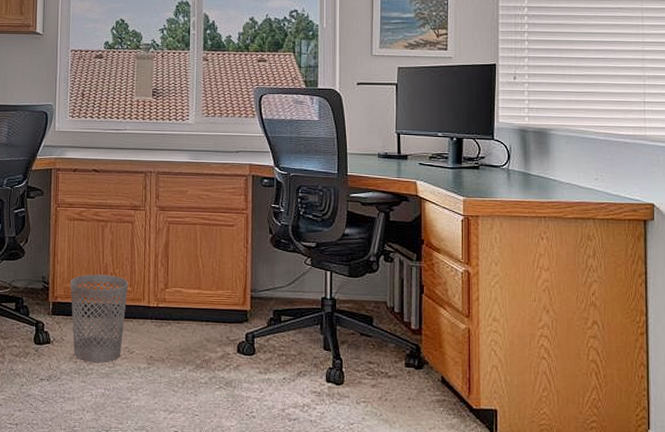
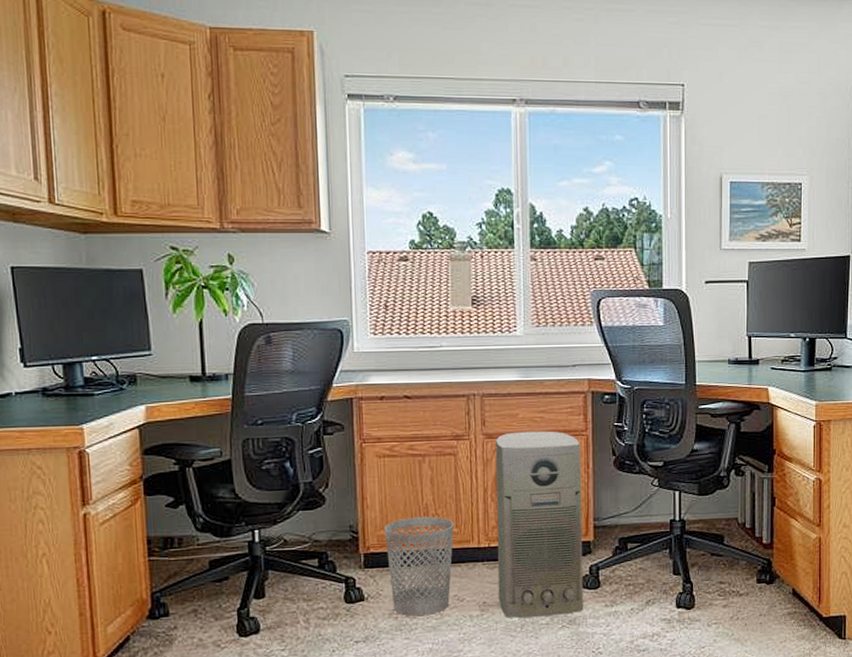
air purifier: none [163,206,241,376] -> present [496,431,584,618]

